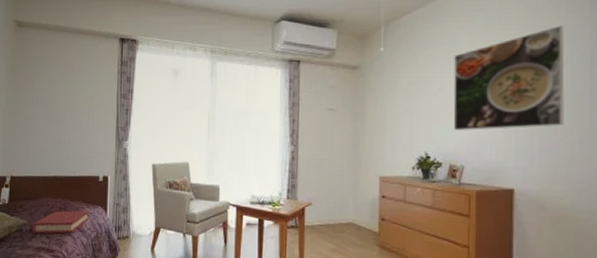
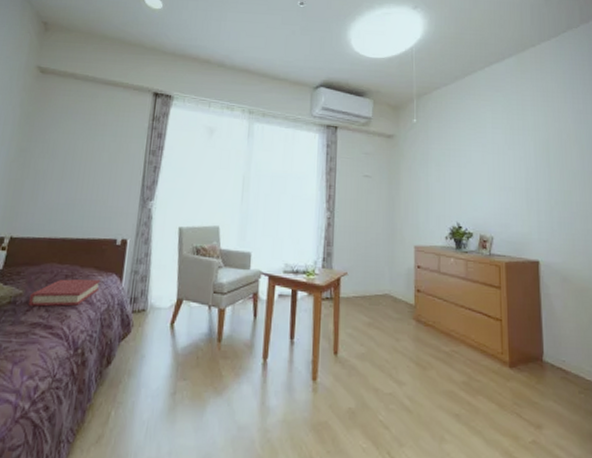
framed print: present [453,25,565,130] -> none [480,109,578,202]

